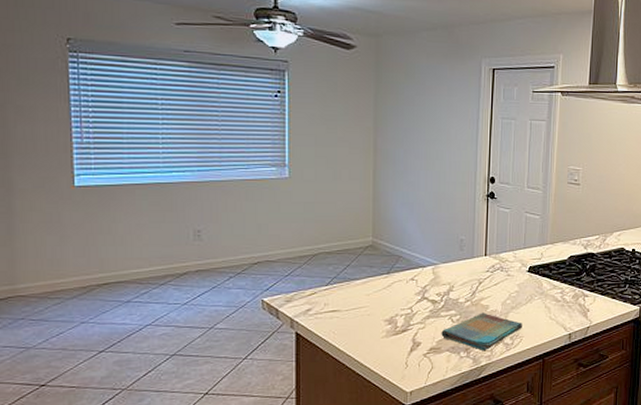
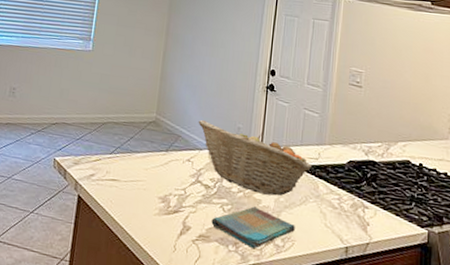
fruit basket: none [419,236,535,300] -> present [198,119,311,196]

